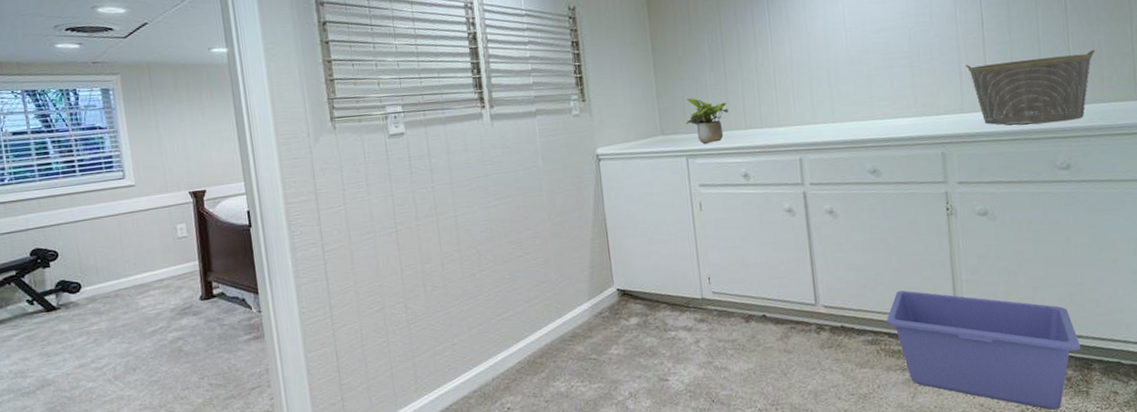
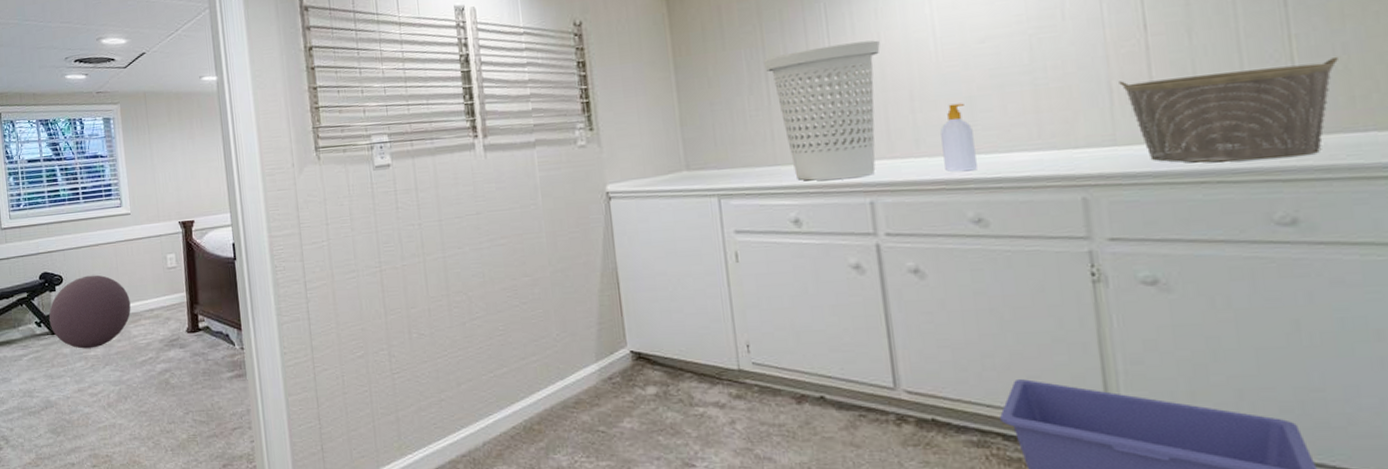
exercise ball: none [42,248,138,324] -> present [49,275,131,349]
potted plant: present [686,98,729,145] -> none [717,126,773,183]
laundry basket: none [721,29,807,143] -> present [764,40,880,181]
soap bottle: none [849,80,873,134] -> present [940,103,977,172]

